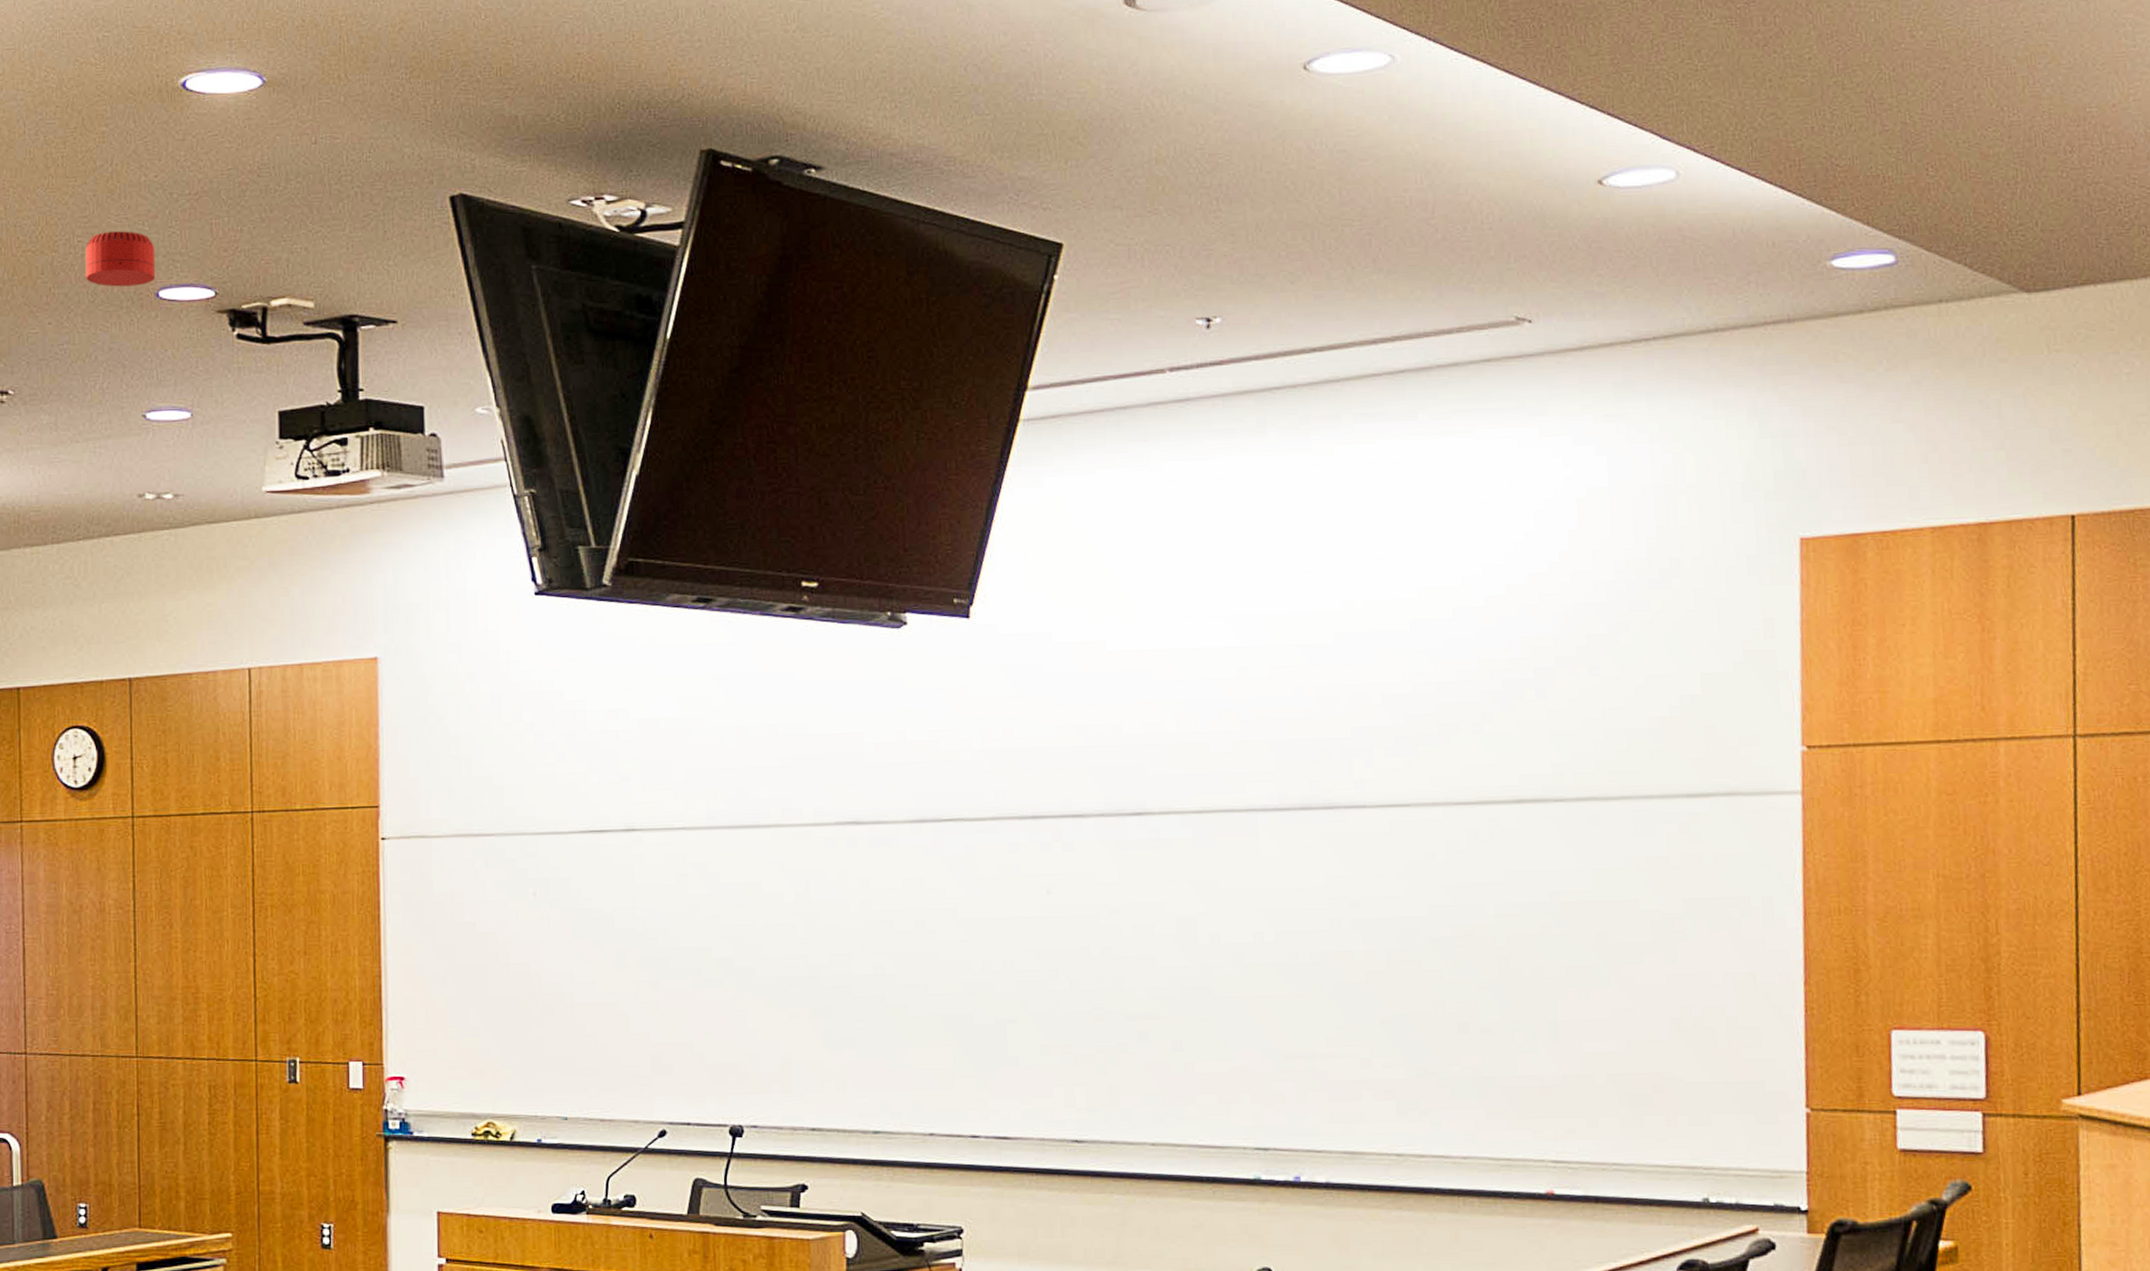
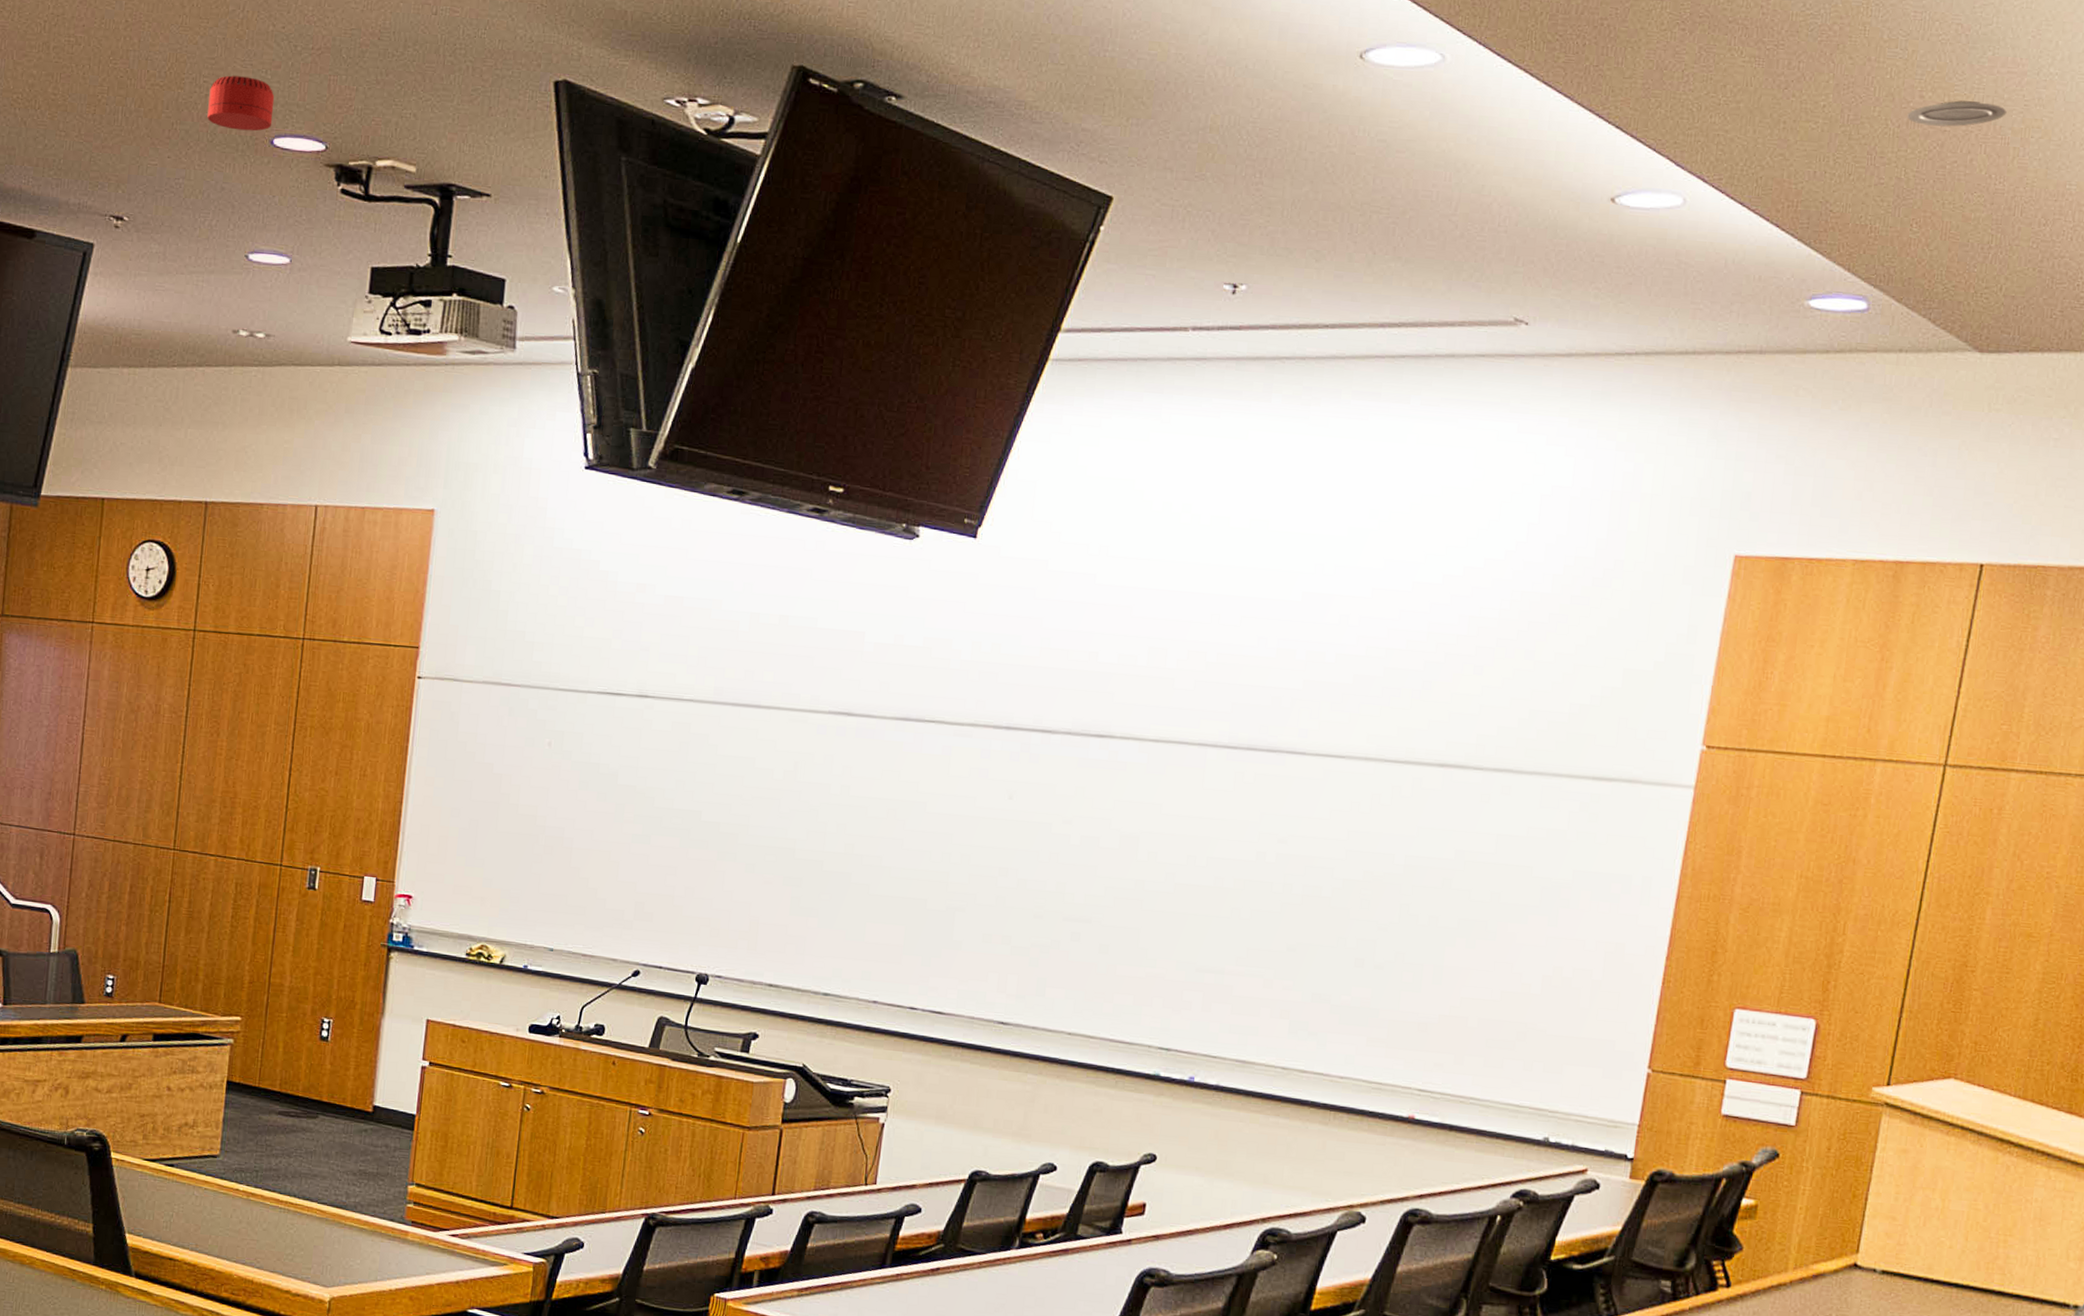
recessed light: none [1900,34,2007,65] -> present [1906,100,2007,127]

